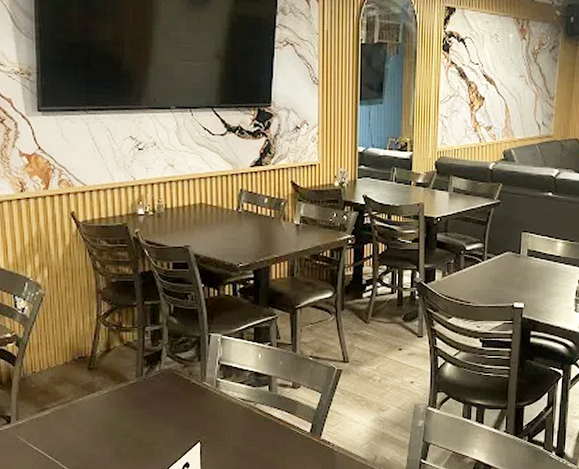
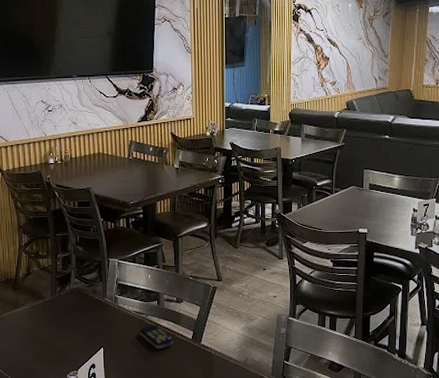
remote control: none [246,415,288,445] -> present [140,325,174,349]

